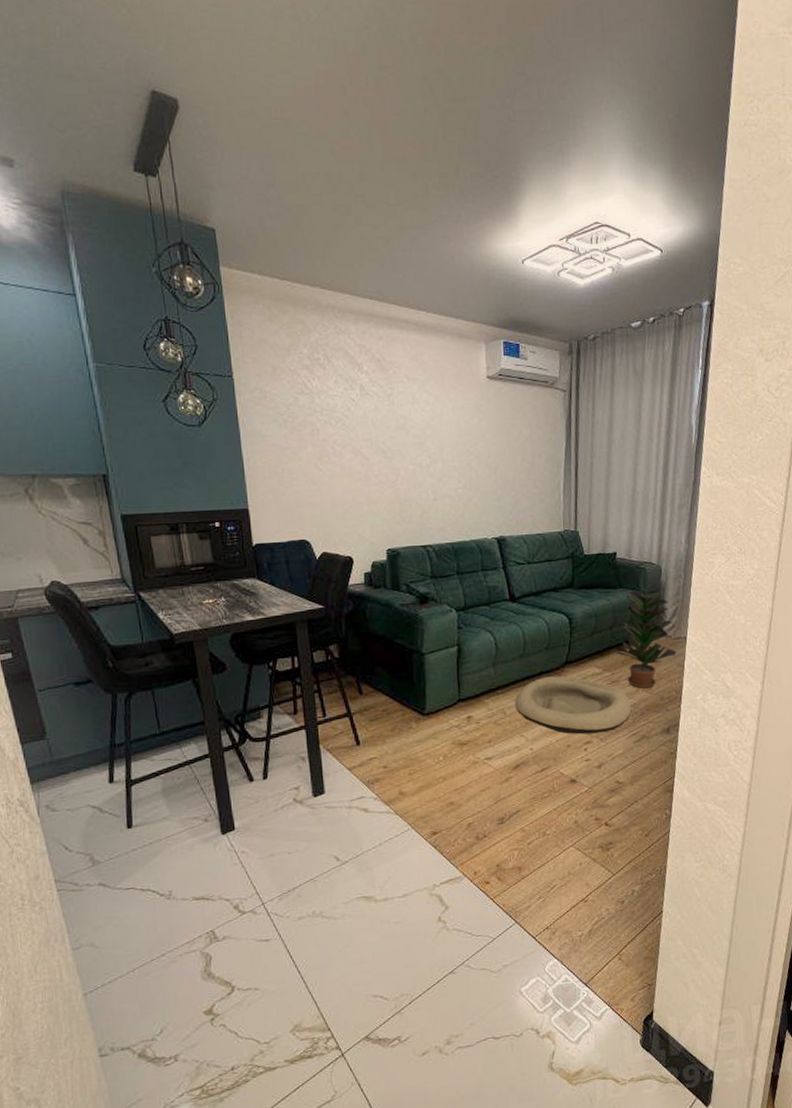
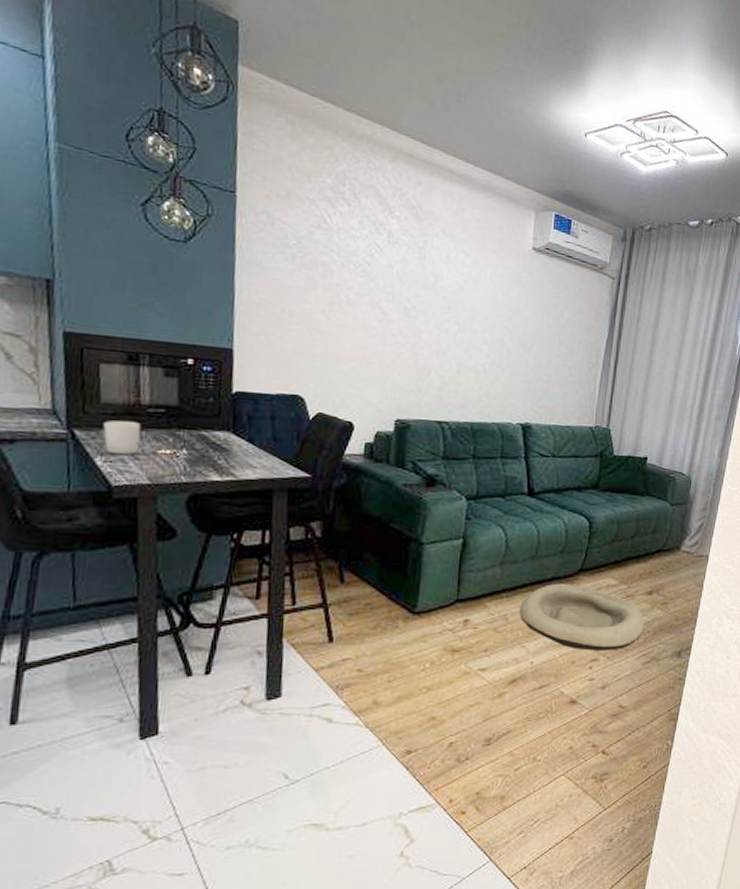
mug: none [160,580,190,609] -> present [103,420,142,455]
potted plant: present [615,590,676,689] -> none [634,500,697,606]

